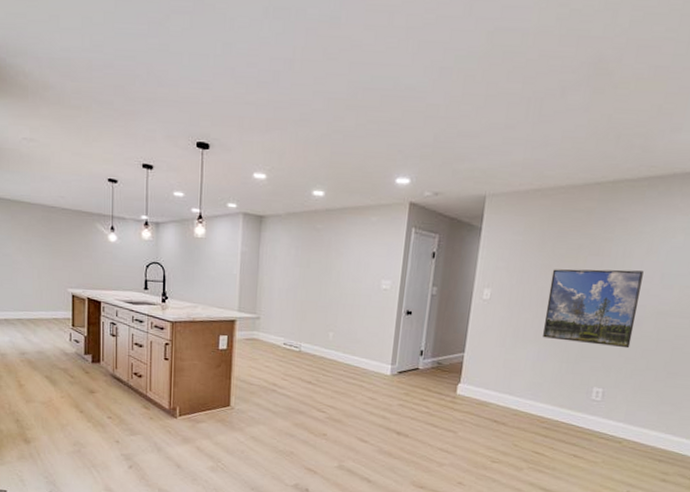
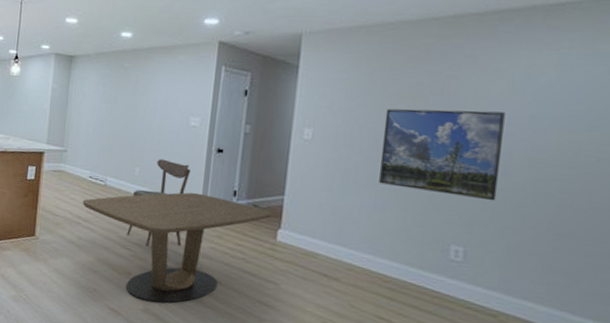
dining table: none [278,354,454,459] -> present [83,192,273,303]
dining chair: none [321,322,383,408] -> present [127,159,192,247]

